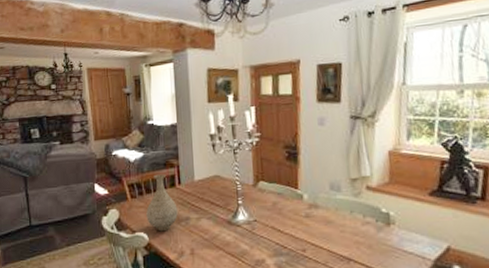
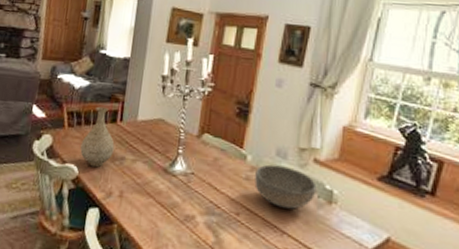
bowl: none [314,198,374,237] -> present [254,164,317,209]

